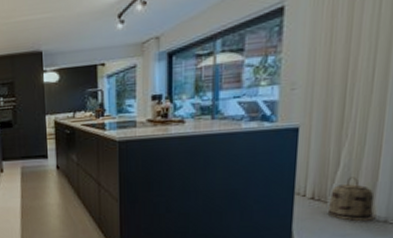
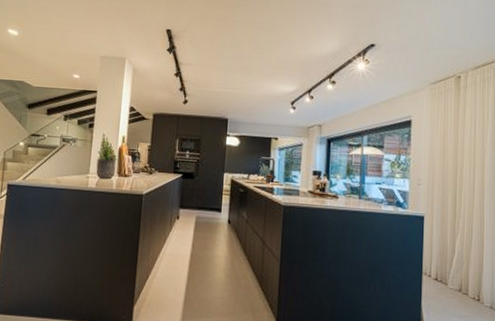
basket: present [327,177,375,221] -> none [448,264,483,305]

